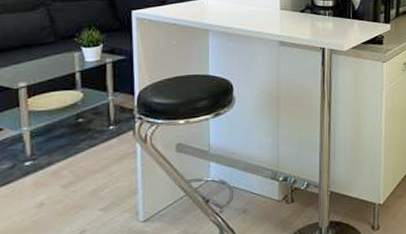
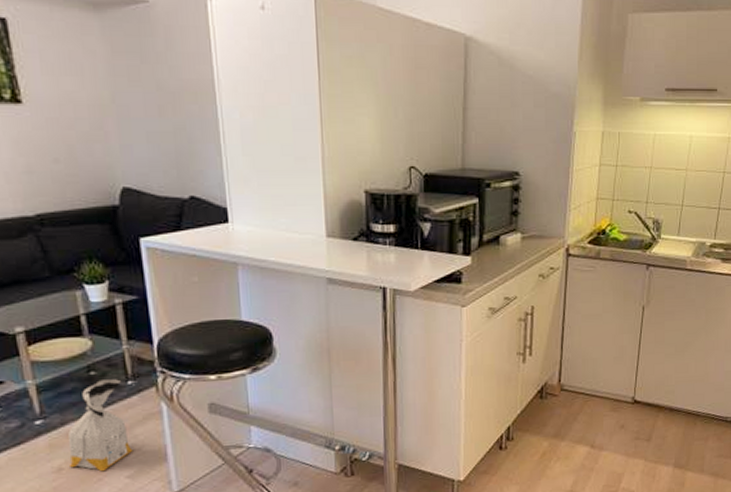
bag: none [51,125,108,206] -> present [68,379,133,472]

